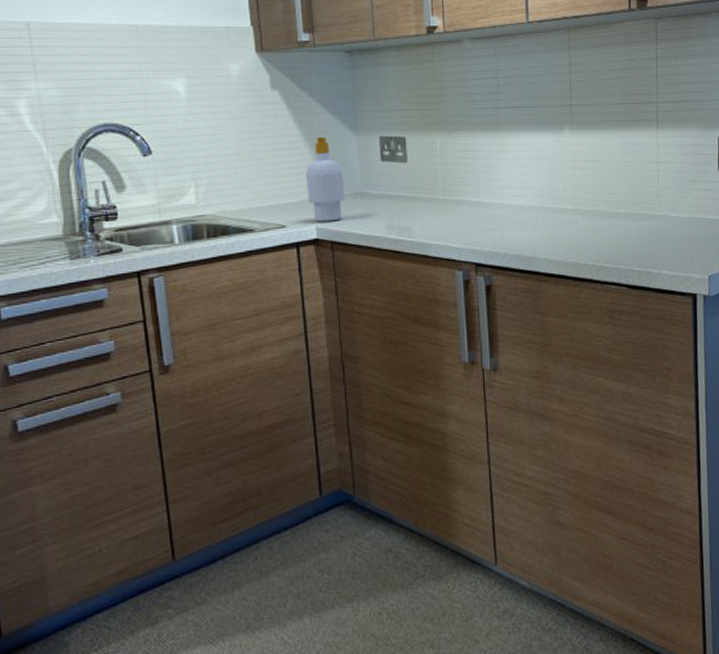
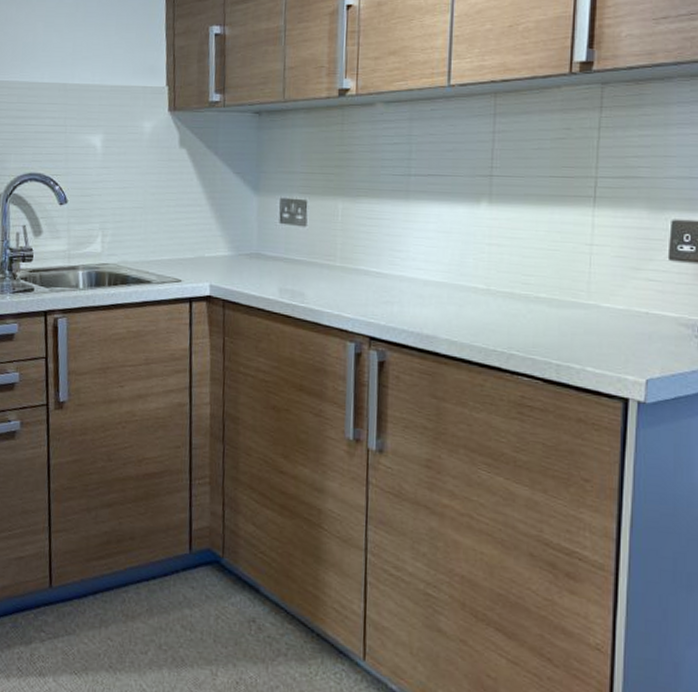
soap bottle: present [306,137,346,222] -> none [204,196,241,280]

